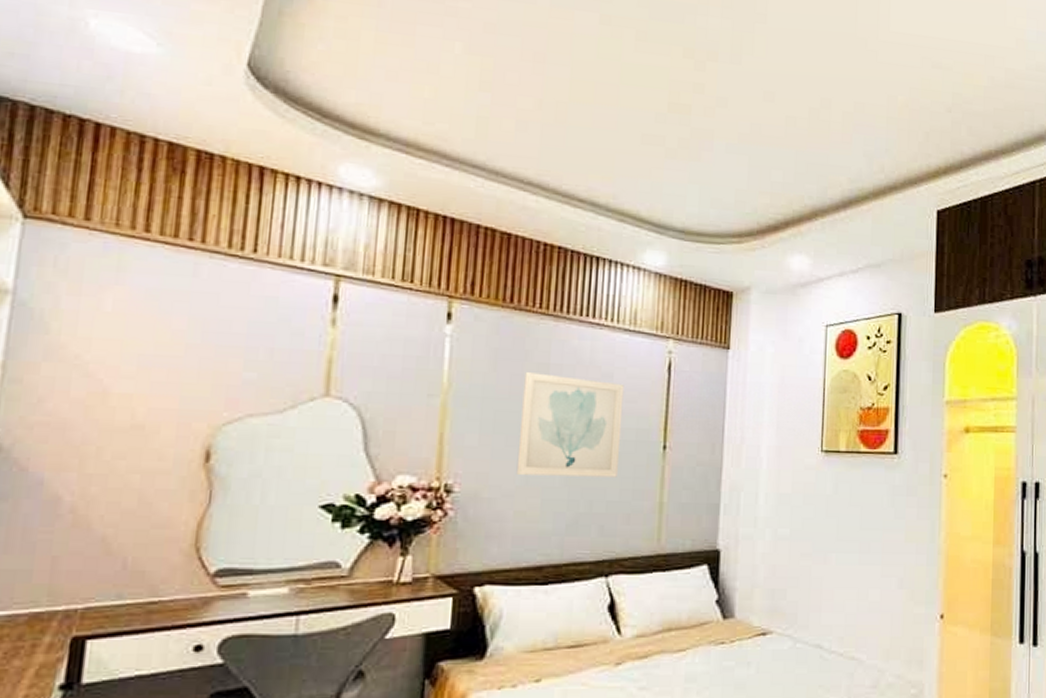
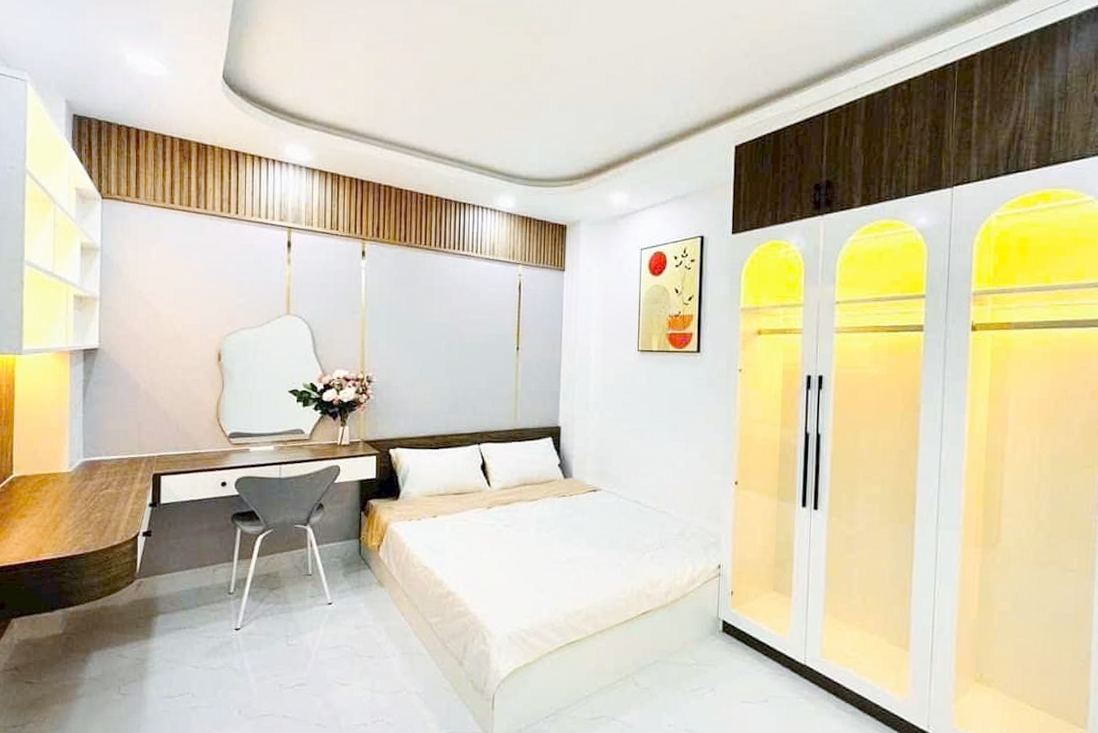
wall art: present [516,372,624,478] -> none [414,294,487,371]

